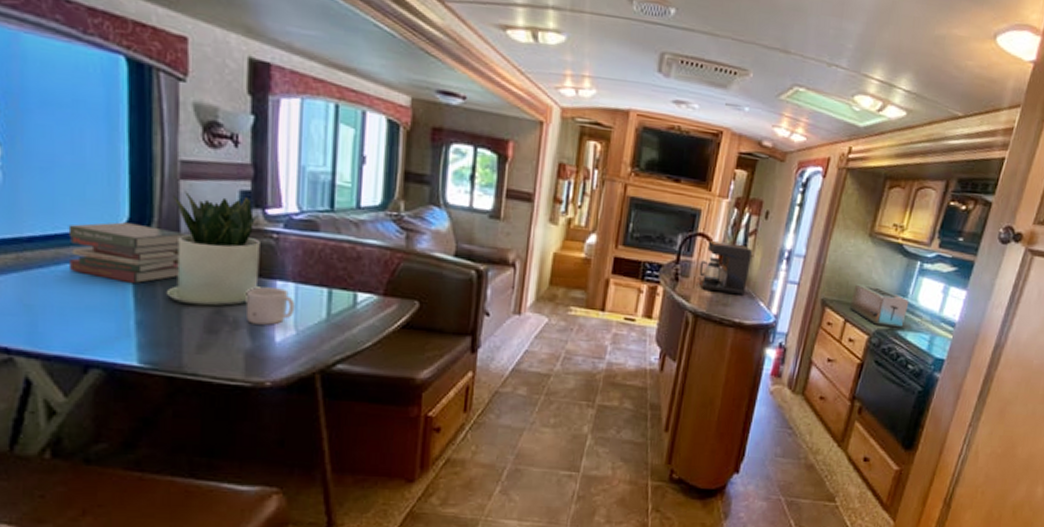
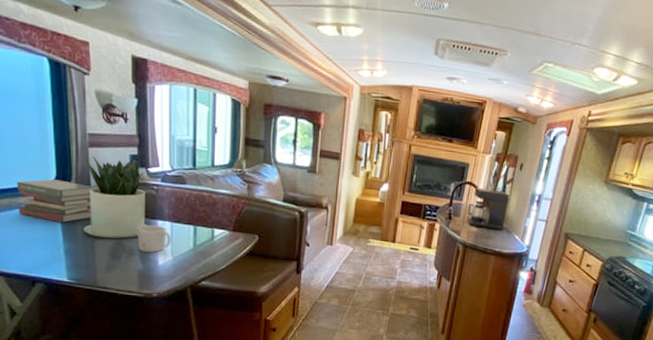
toaster: present [850,284,909,330] -> none [588,221,637,257]

